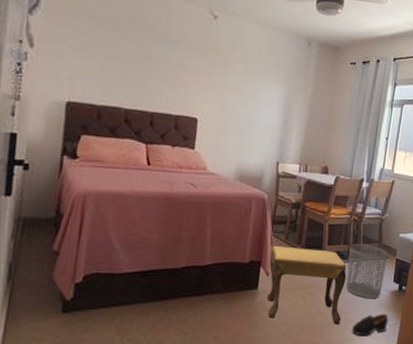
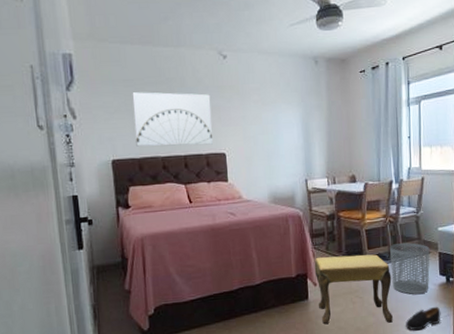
wall art: none [98,32,193,107] -> present [132,92,213,147]

